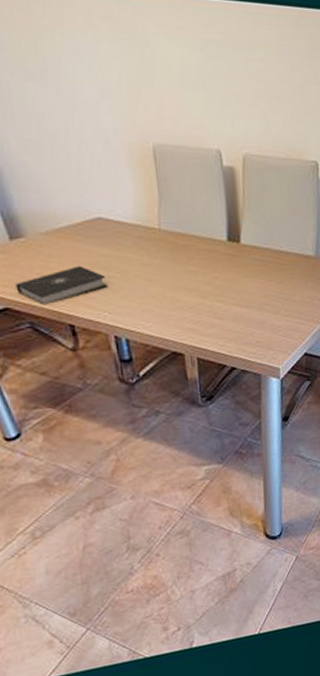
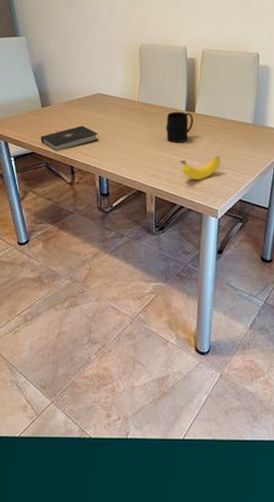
mug: none [201,242,240,285] -> present [165,111,193,142]
banana: none [226,300,280,333] -> present [180,156,222,180]

